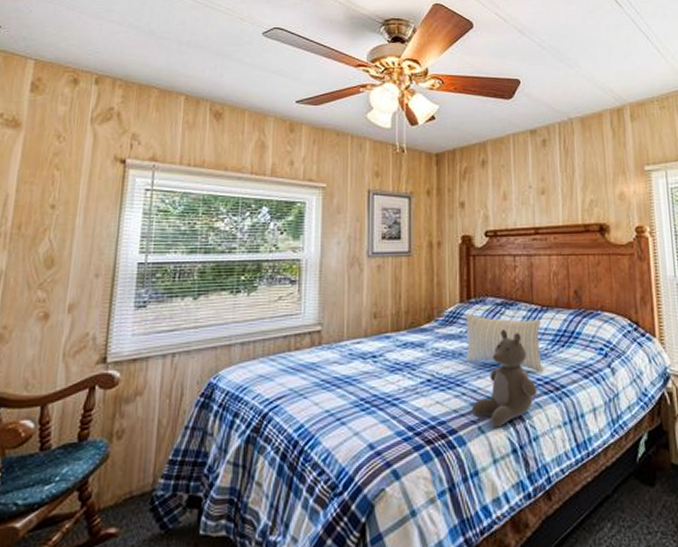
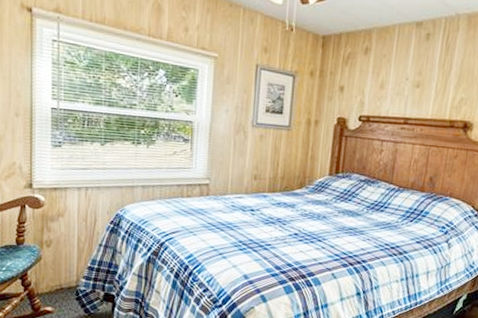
pillow: present [465,314,544,373] -> none [329,185,397,240]
teddy bear: present [472,330,537,428] -> none [328,202,384,276]

